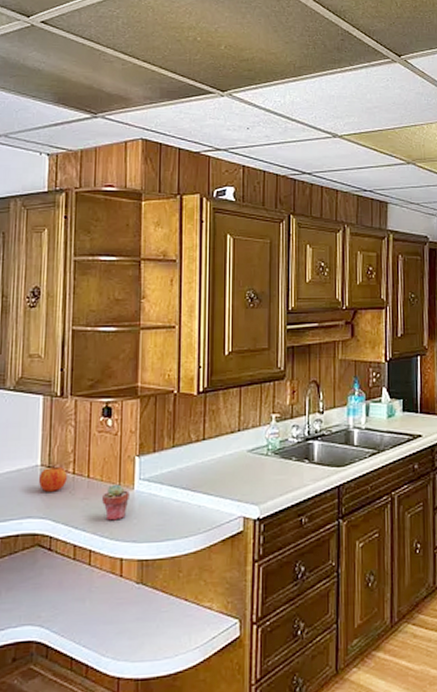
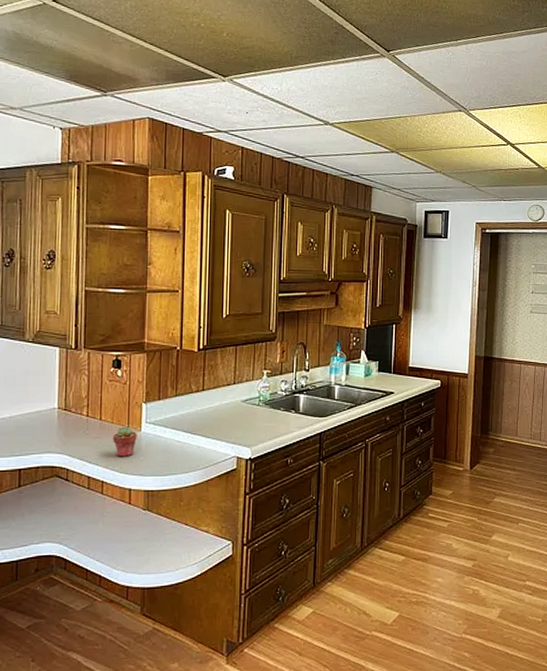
apple: present [38,464,67,492] -> none [55,408,81,431]

